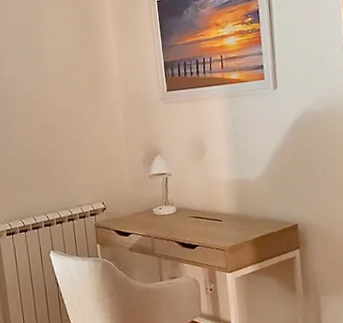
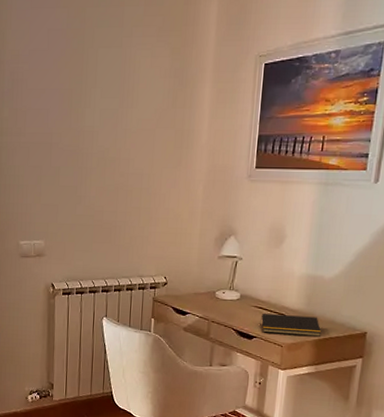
notepad: none [199,217,258,240] -> present [260,314,322,337]

